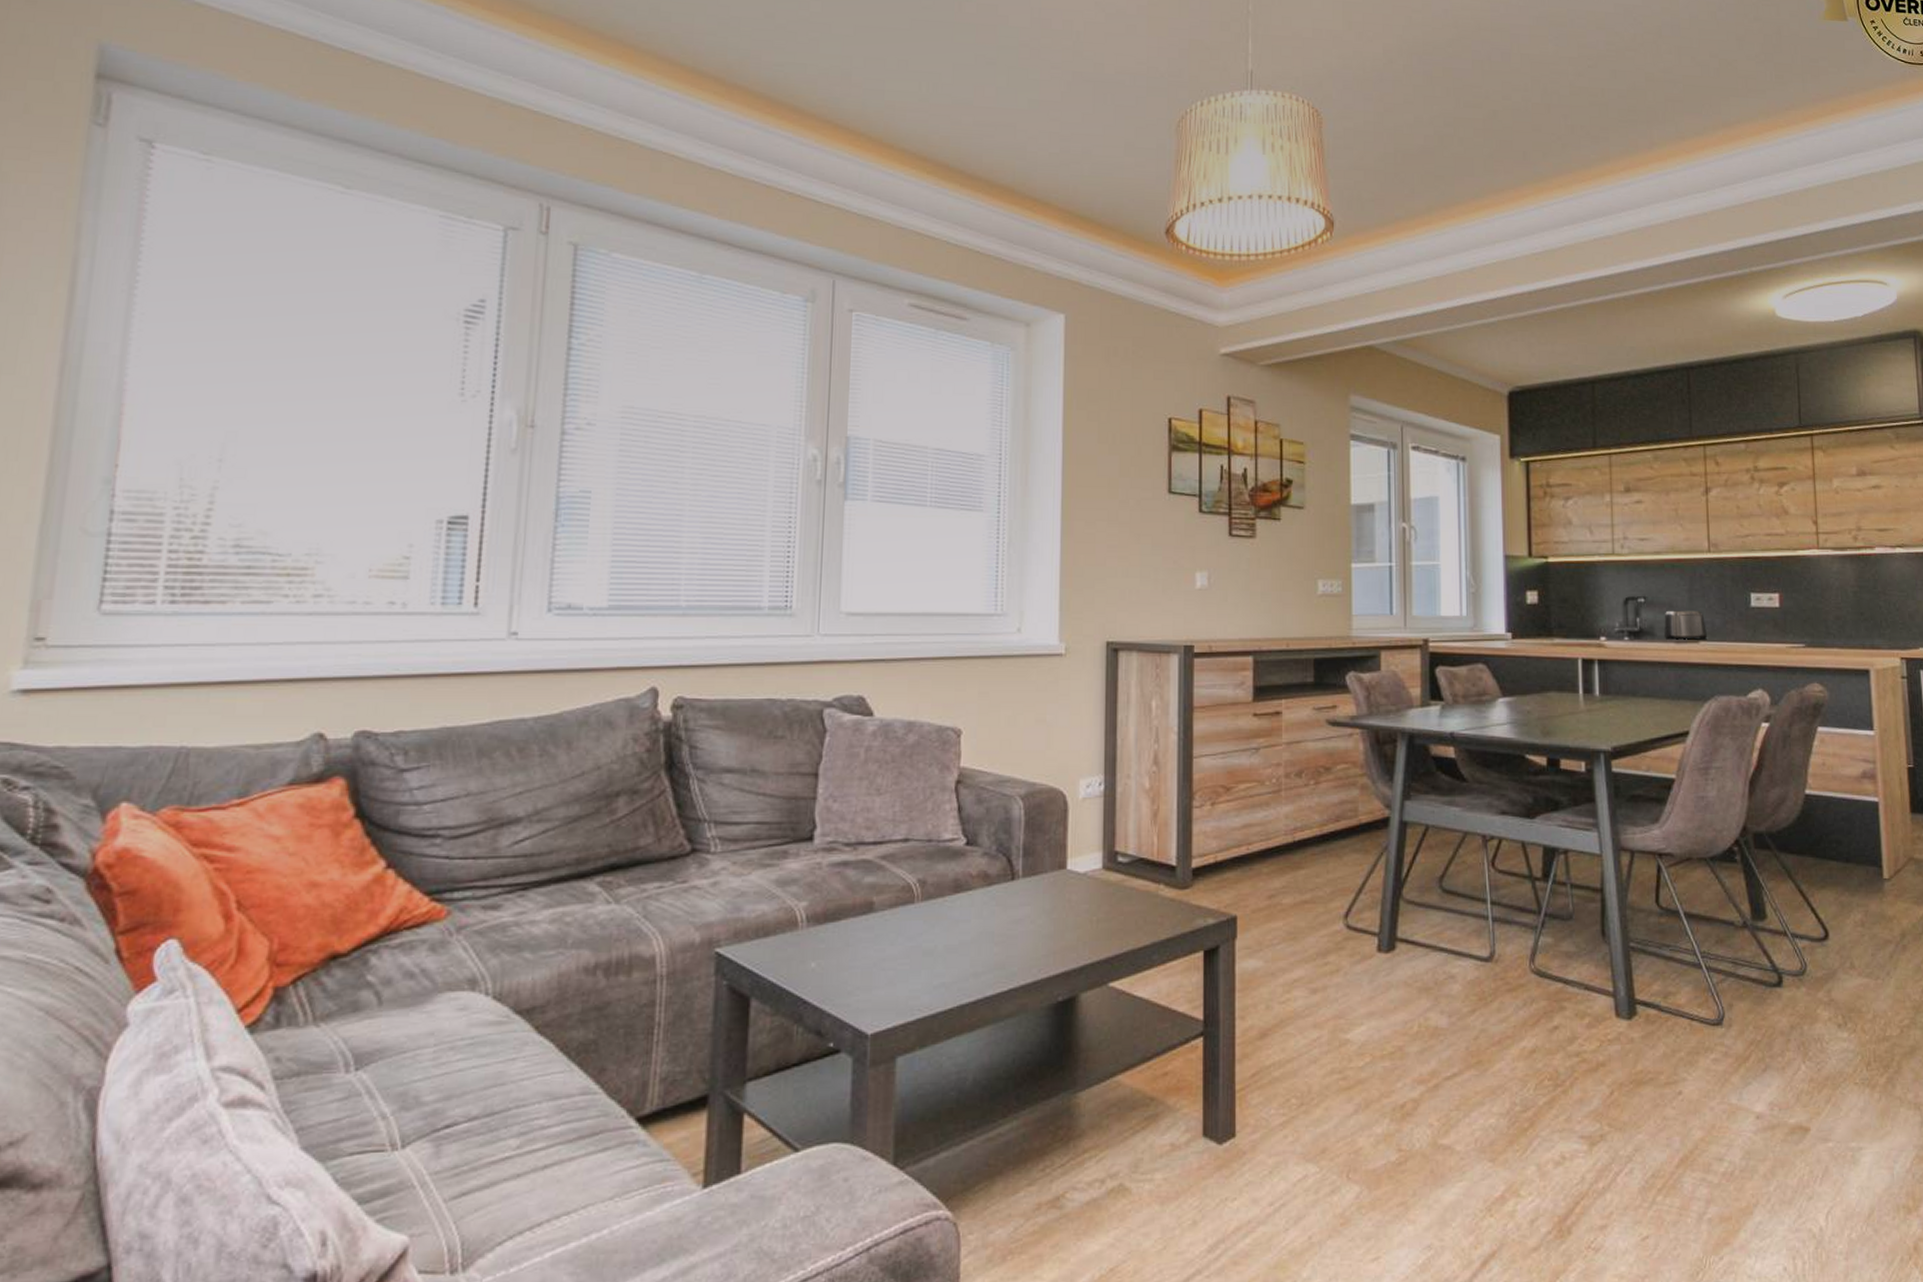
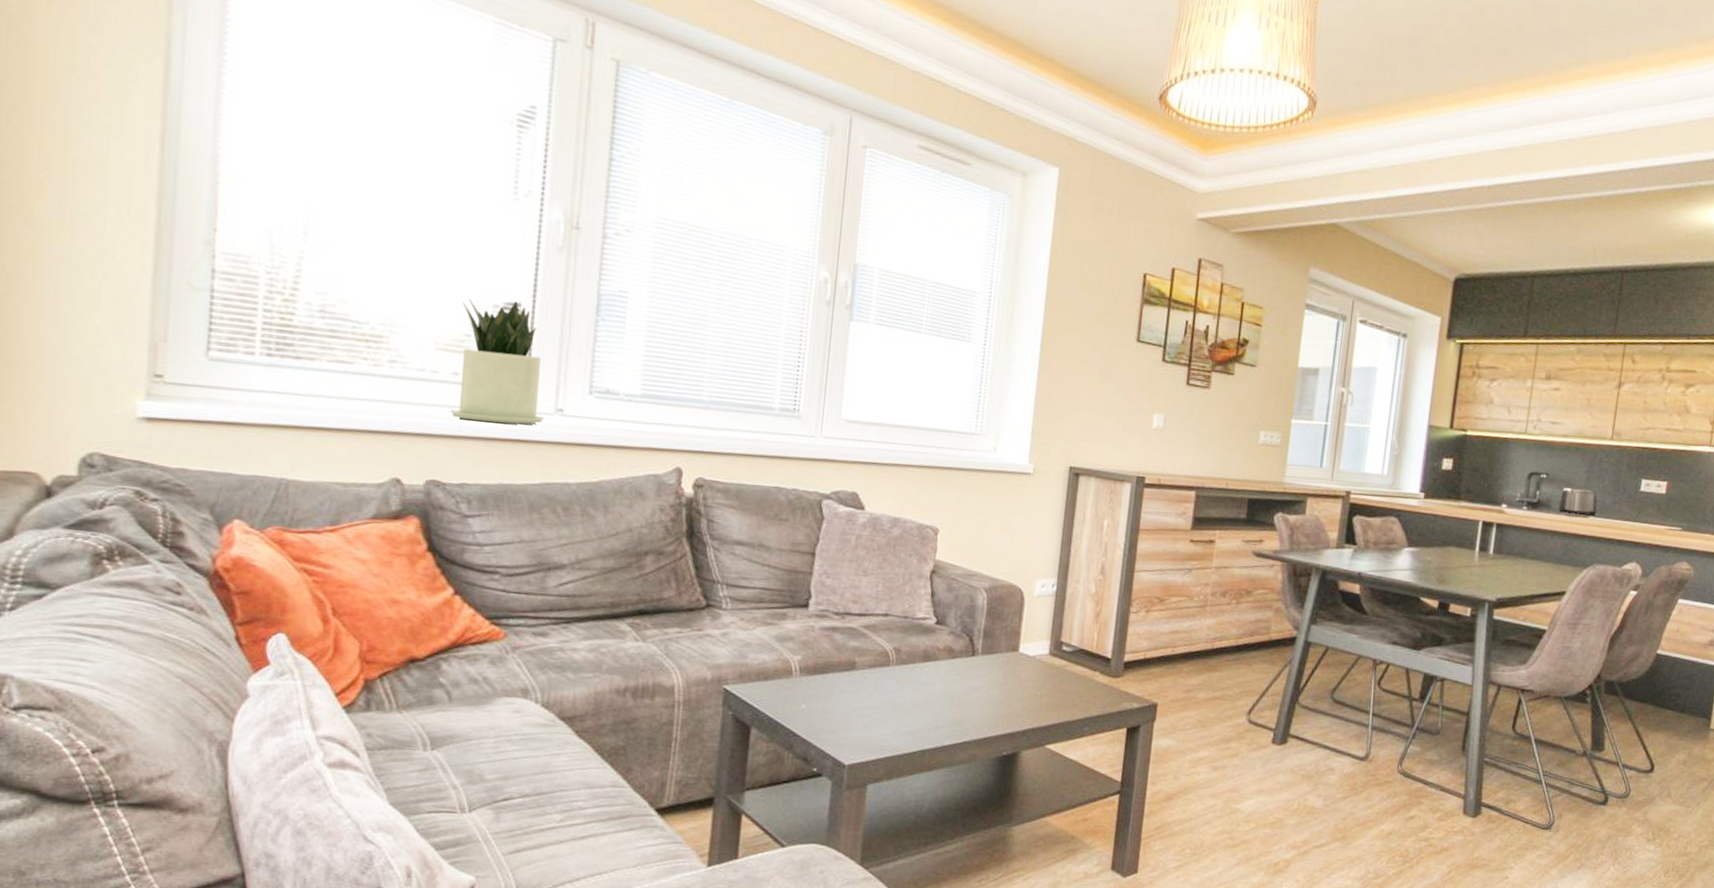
planter: none [385,514,497,656] -> present [450,299,545,425]

